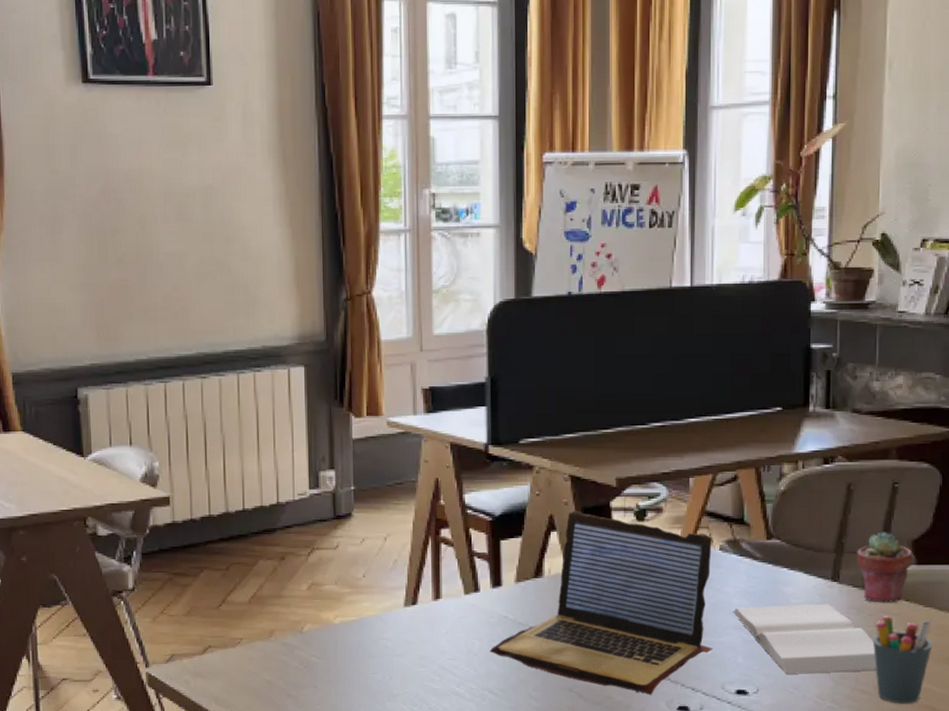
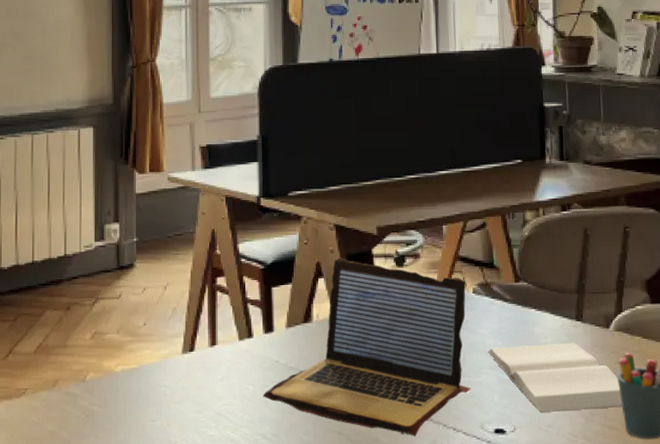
potted succulent: present [857,532,913,603] -> none [597,273,647,341]

